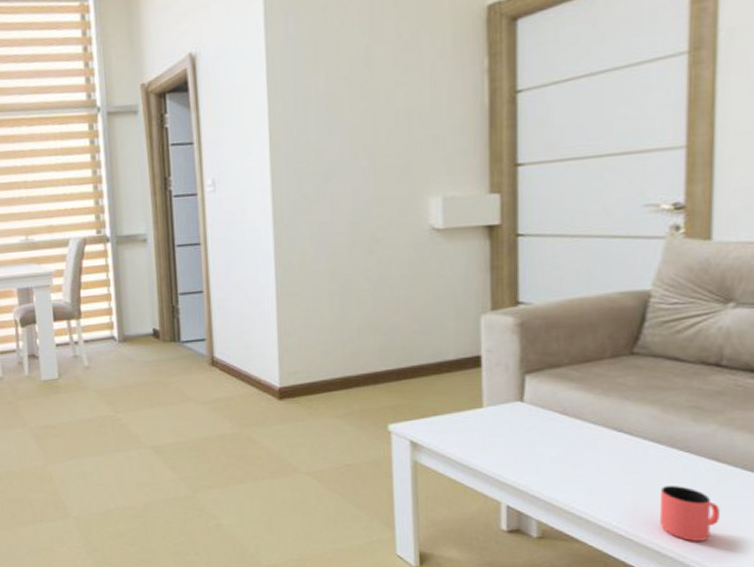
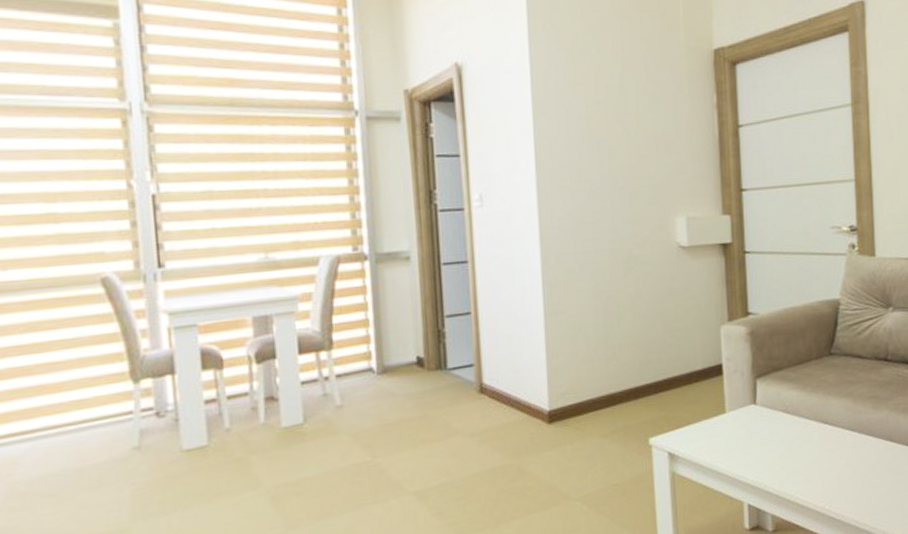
cup: present [659,486,720,541] -> none [856,466,895,514]

